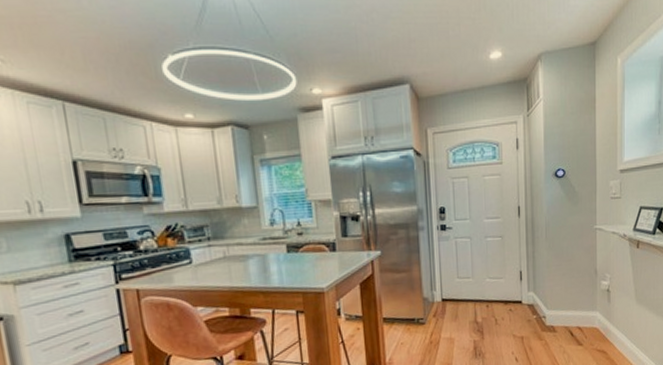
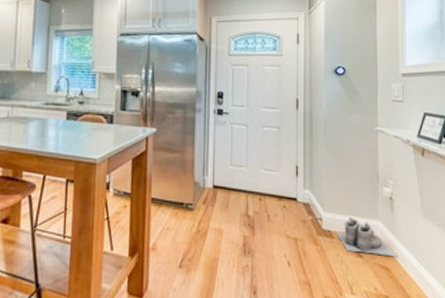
boots: none [558,312,613,342] -> present [336,218,397,257]

